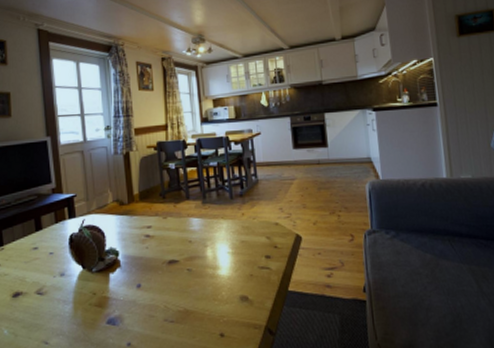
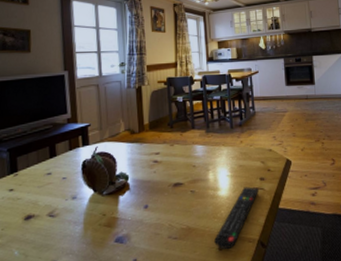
remote control: none [215,265,264,335] -> present [214,187,258,249]

